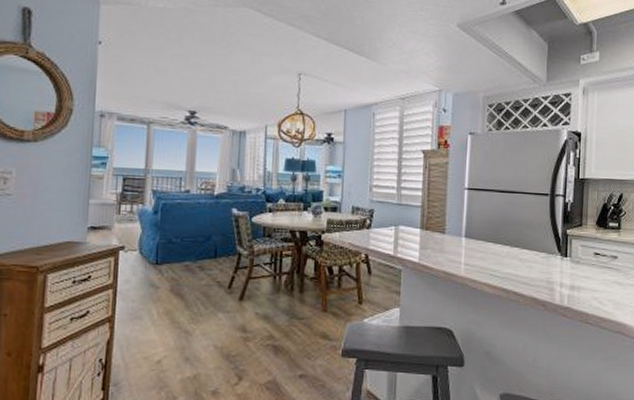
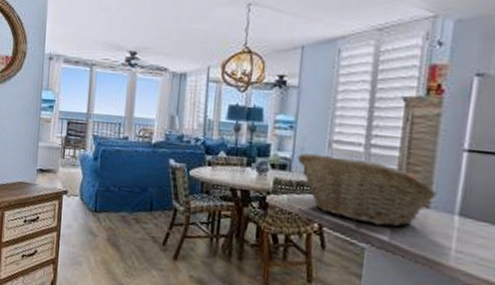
fruit basket: none [345,196,449,251] -> present [297,153,437,227]

